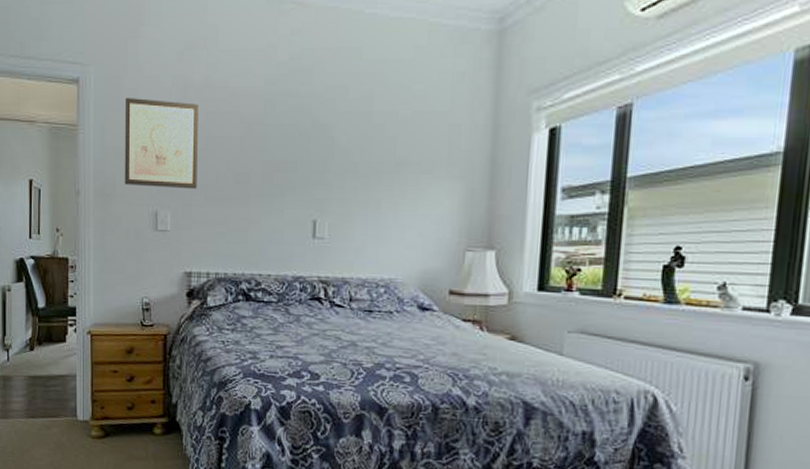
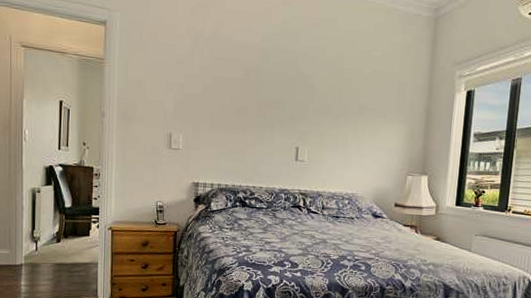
wall art: present [124,98,198,190] -> none [143,41,208,118]

